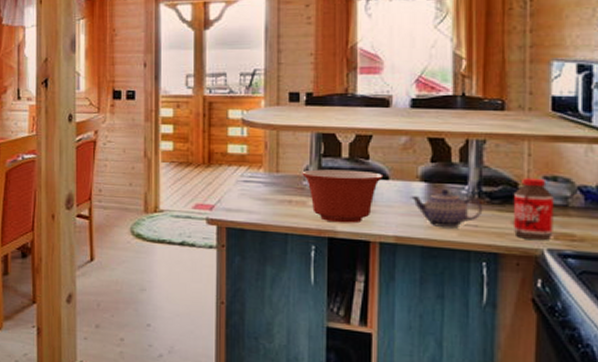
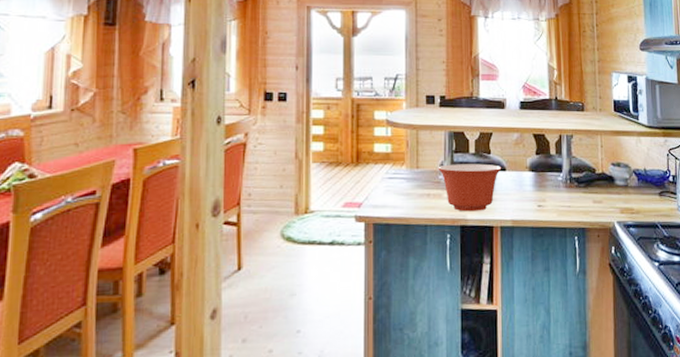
teapot: present [409,189,483,229] -> none [521,177,574,210]
bottle: present [512,178,554,241] -> none [593,165,620,215]

